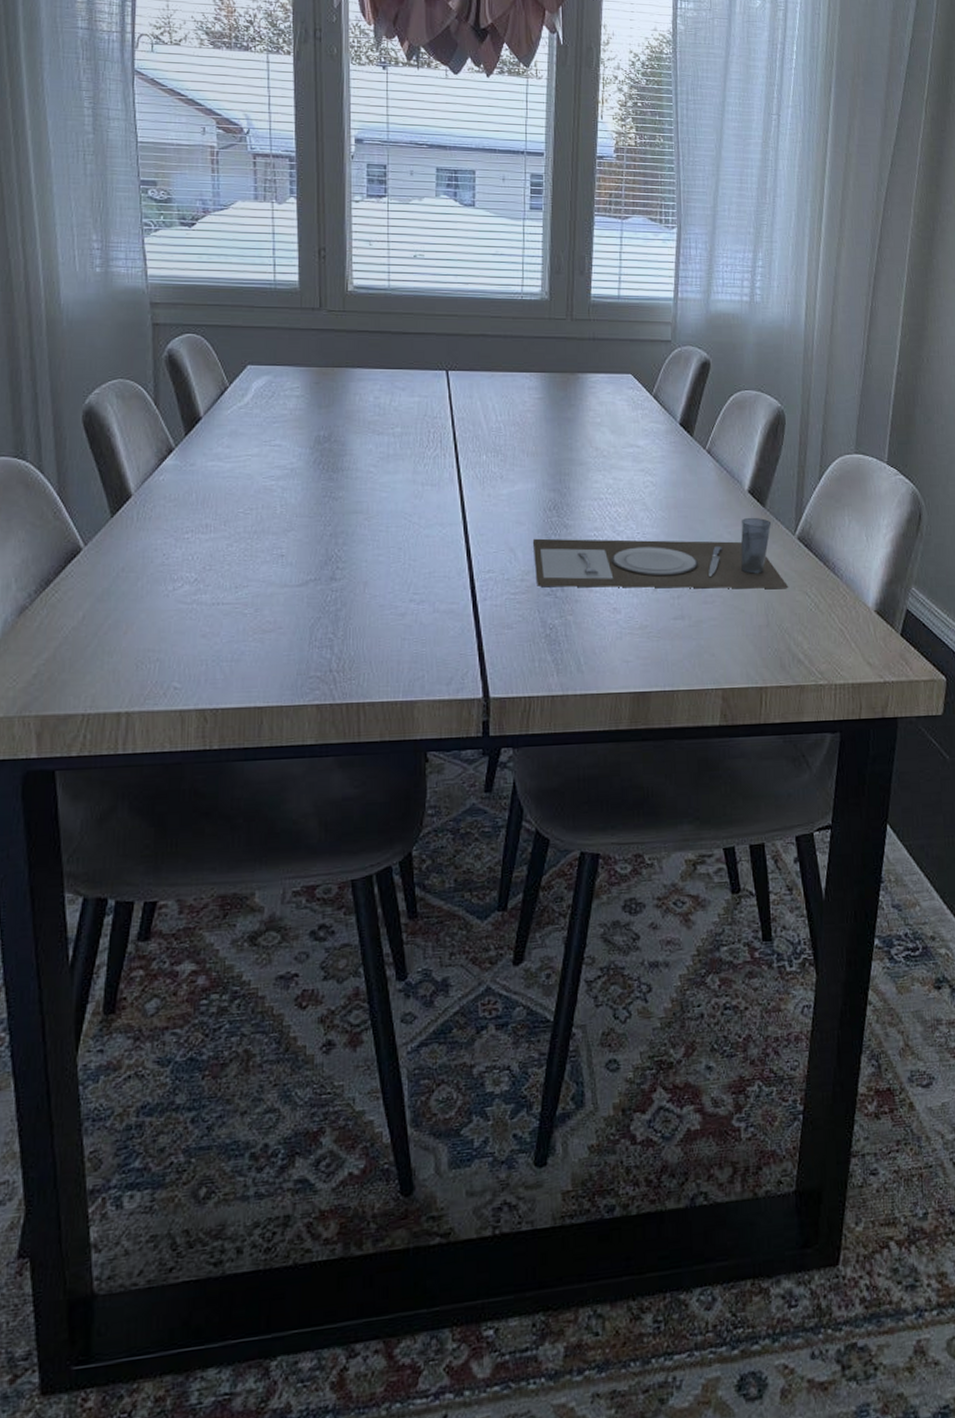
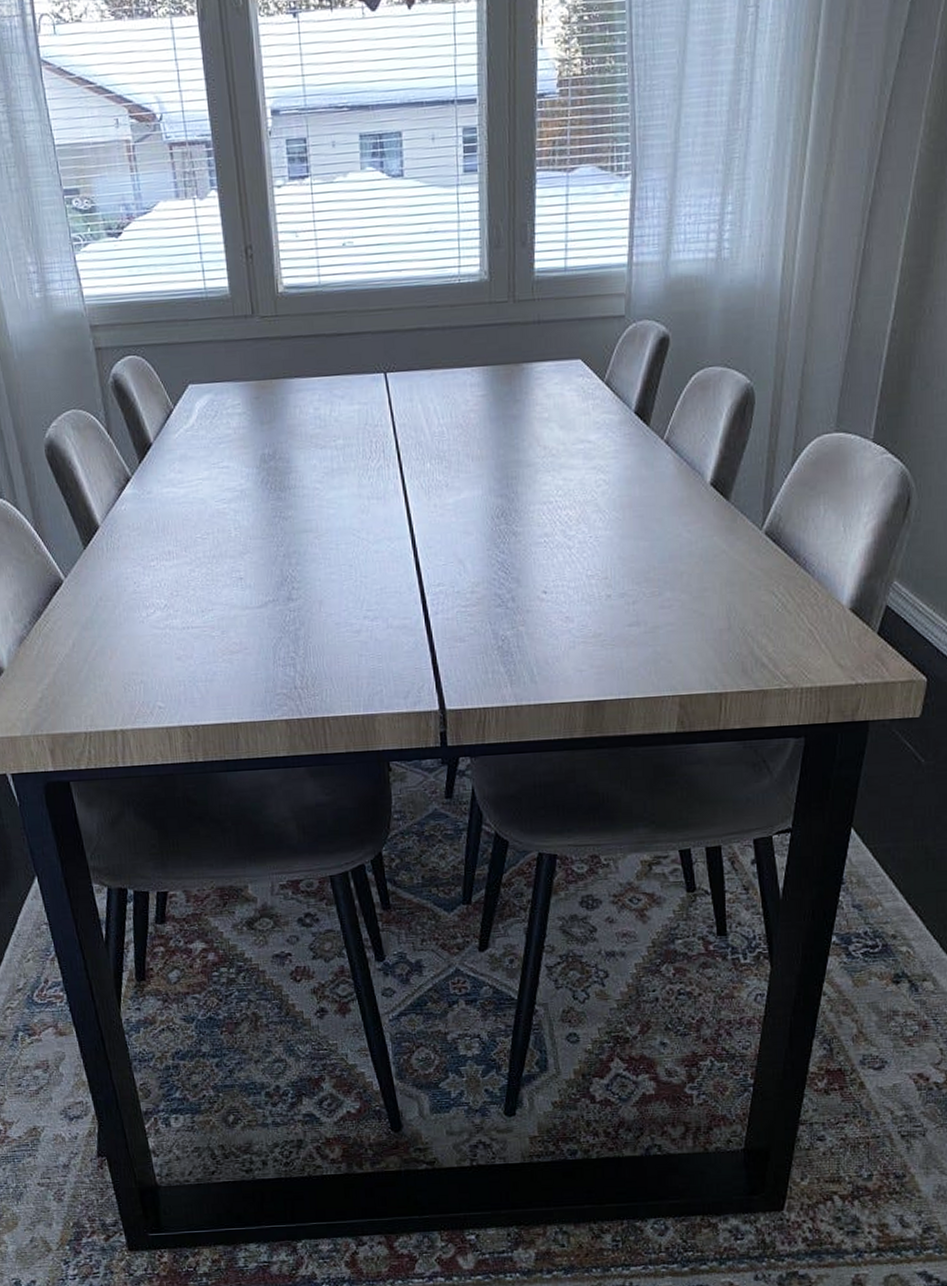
place setting: present [533,517,789,589] -> none [482,512,754,598]

